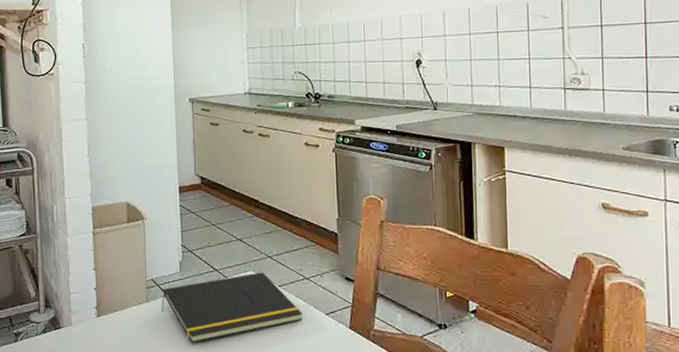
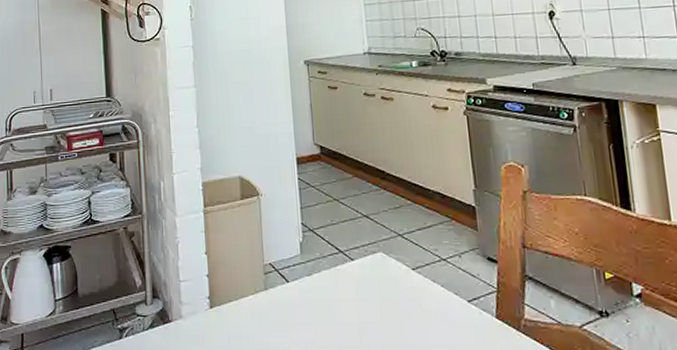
notepad: present [161,272,303,343] -> none [281,253,442,338]

